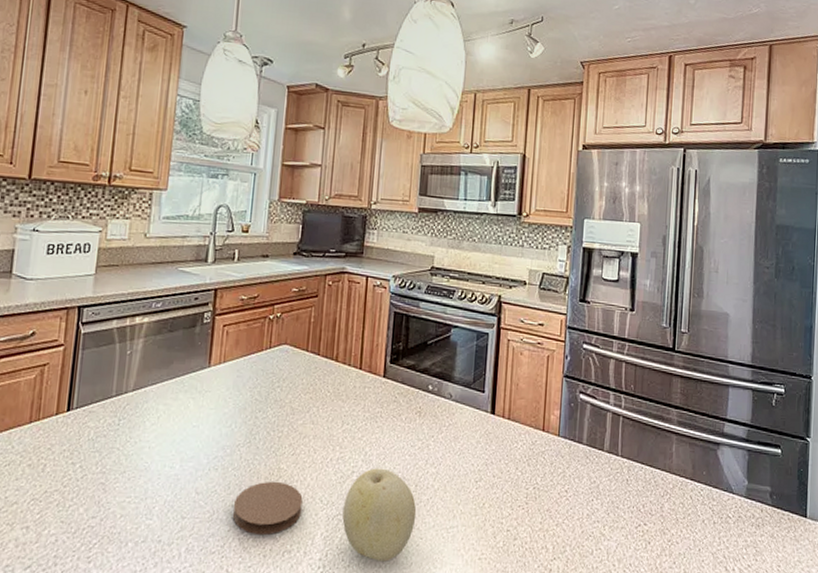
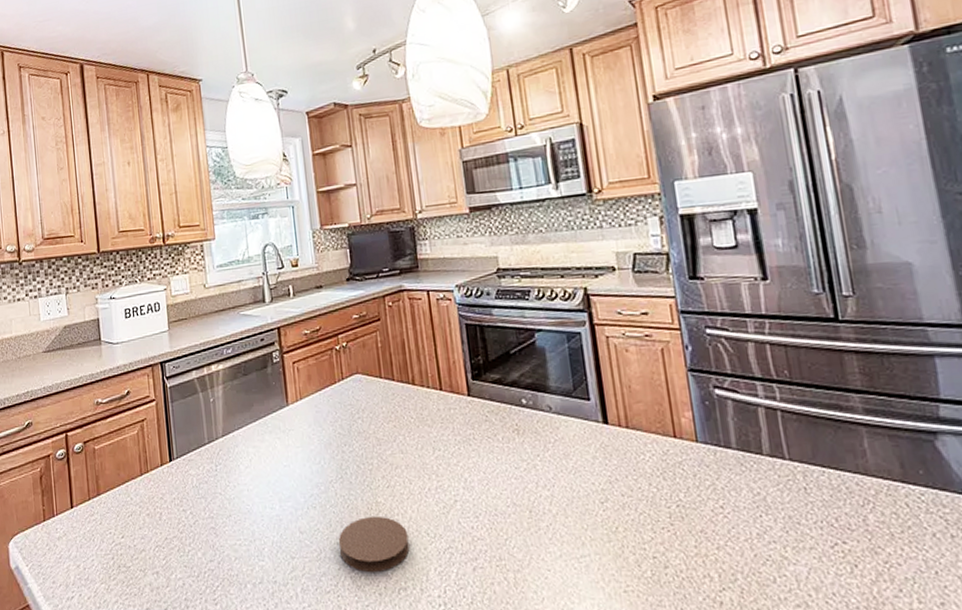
fruit: present [342,468,417,562] -> none [452,495,538,597]

